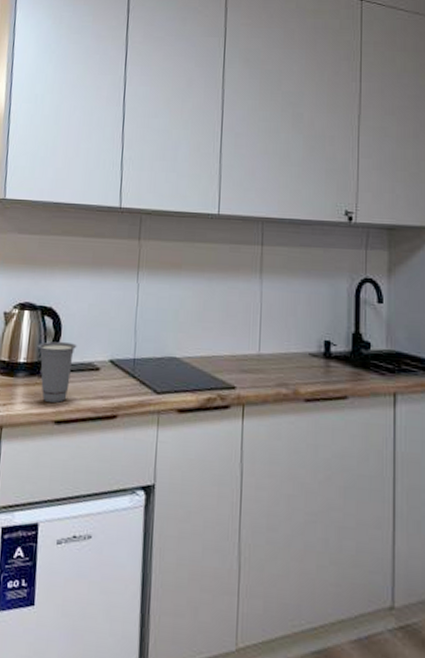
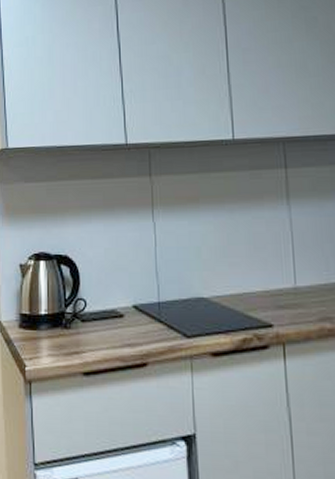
cup: present [37,341,77,403] -> none [57,291,98,353]

